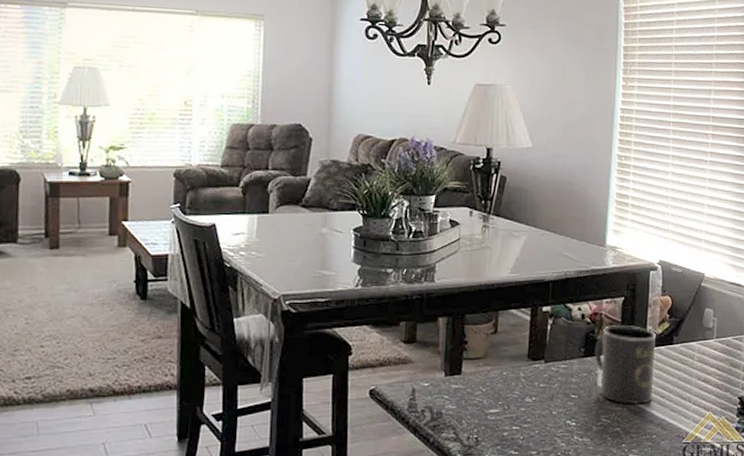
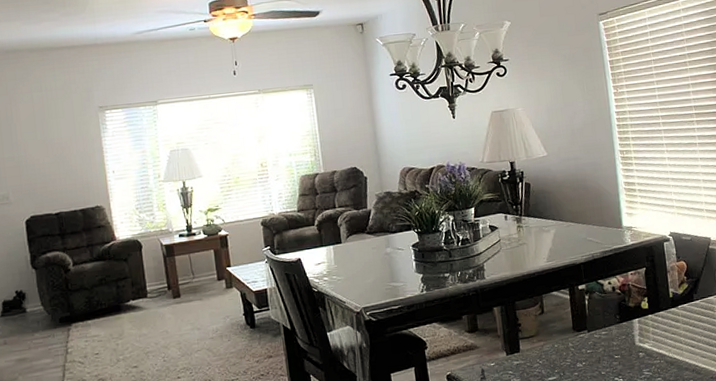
mug: present [594,324,656,404] -> none [628,290,684,357]

